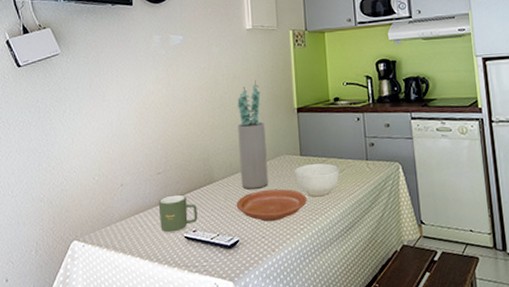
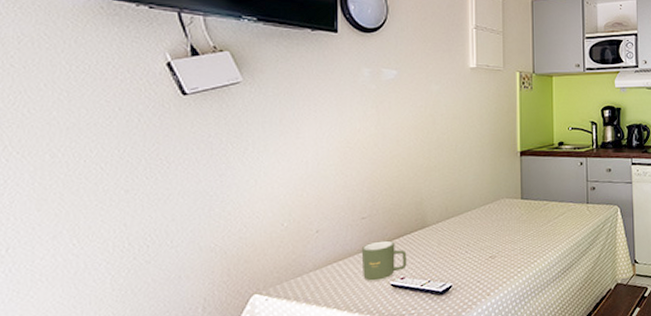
plate: present [236,188,307,222] -> none [450,232,526,266]
vase: present [237,80,268,189] -> none [456,121,486,234]
bowl: present [294,162,340,197] -> none [514,206,560,240]

